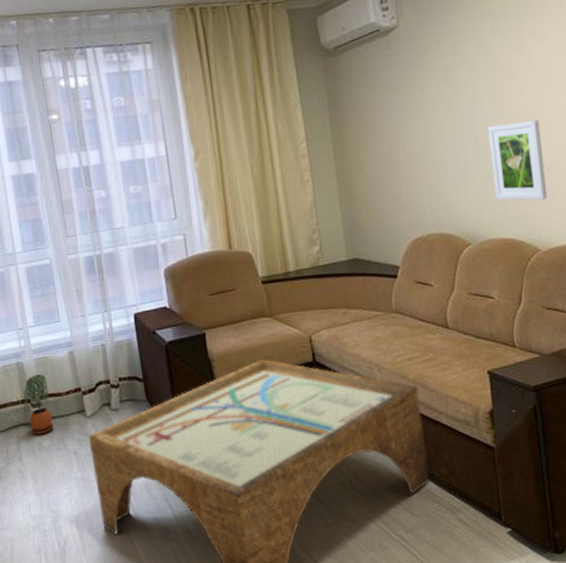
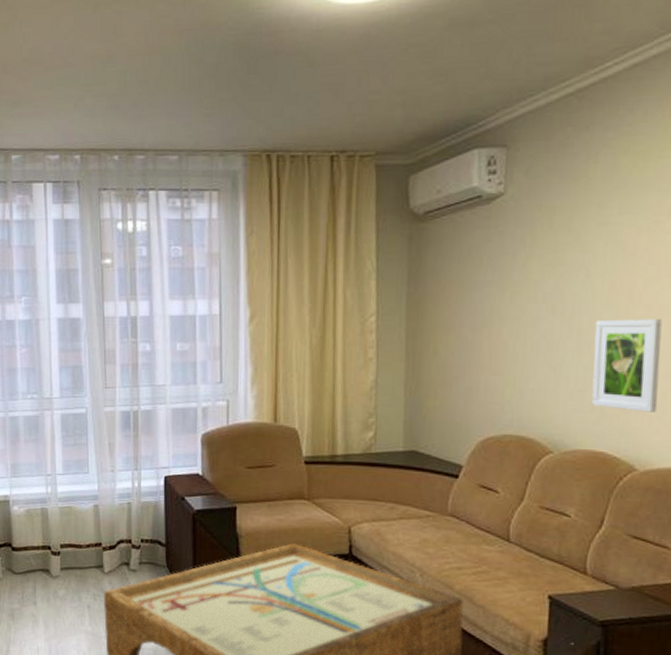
potted plant: present [24,374,54,435] -> none [44,523,70,583]

